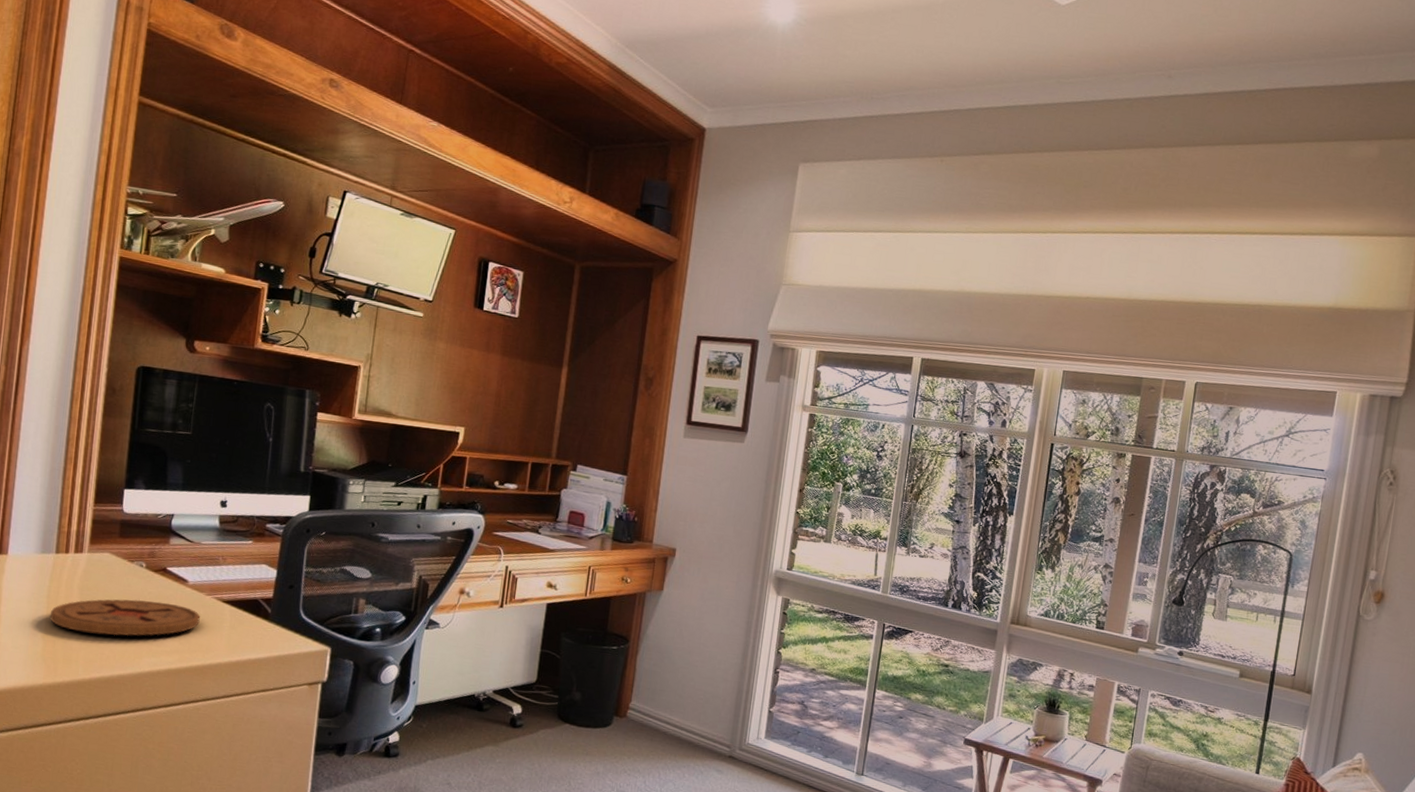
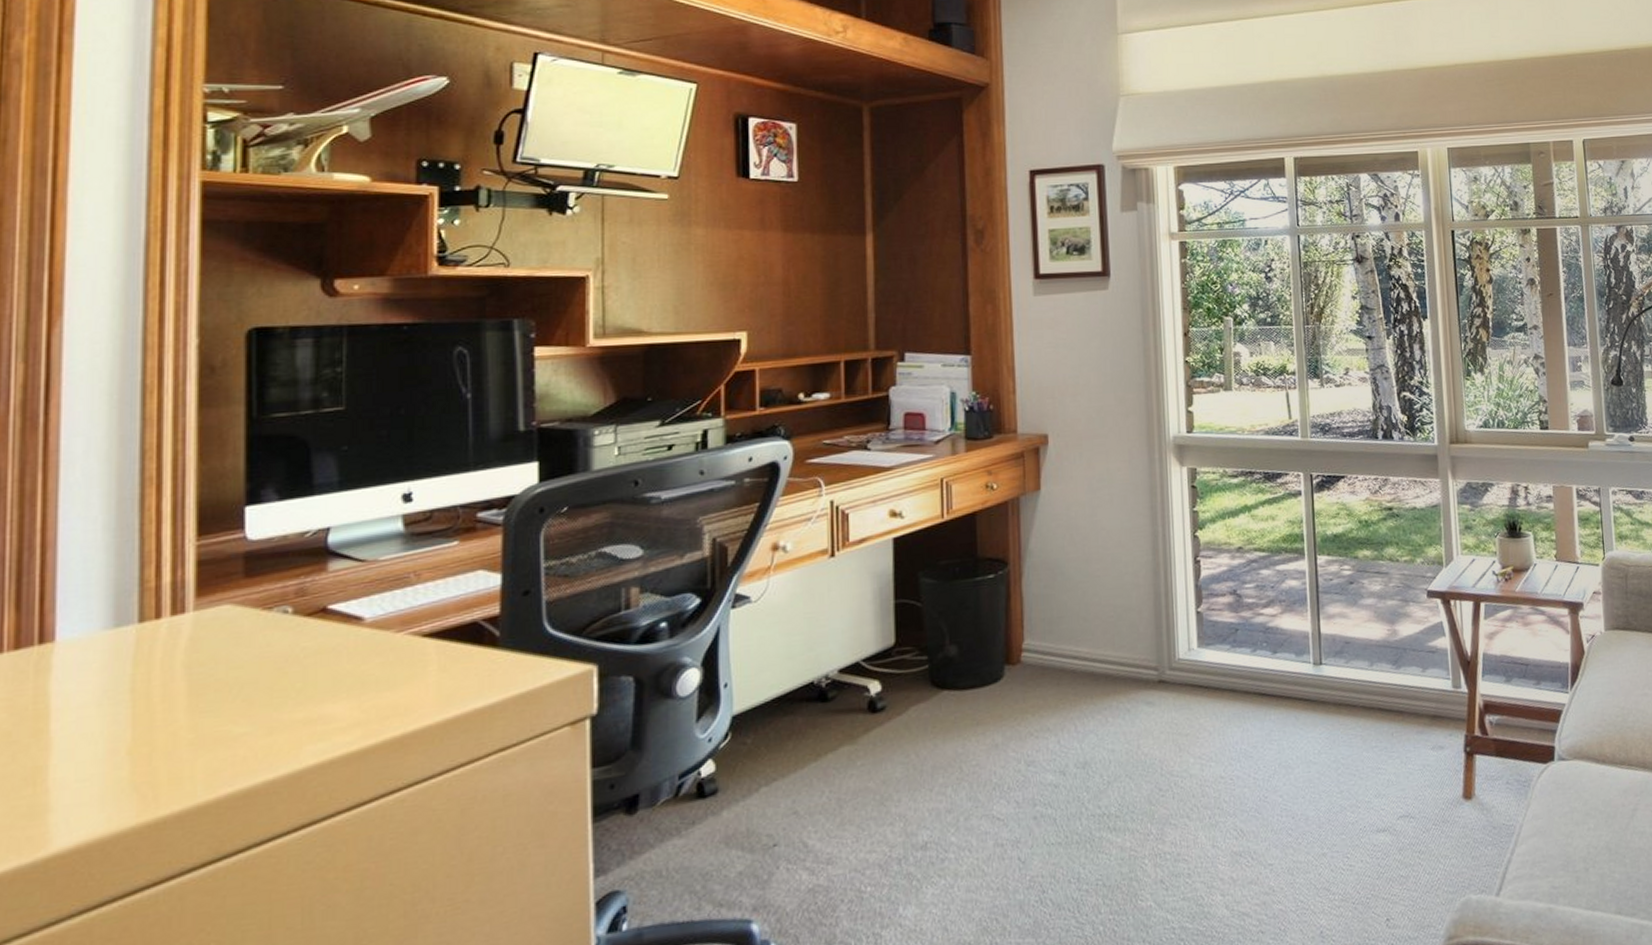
coaster: present [49,599,200,636] -> none [138,656,390,733]

